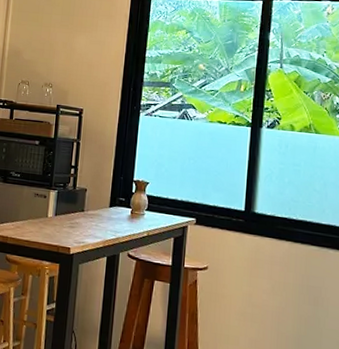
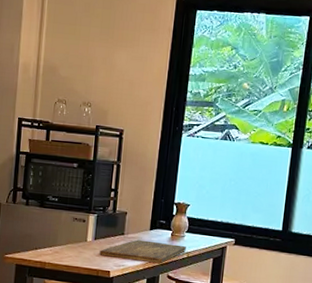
cutting board: none [60,216,146,241] -> present [99,239,186,263]

